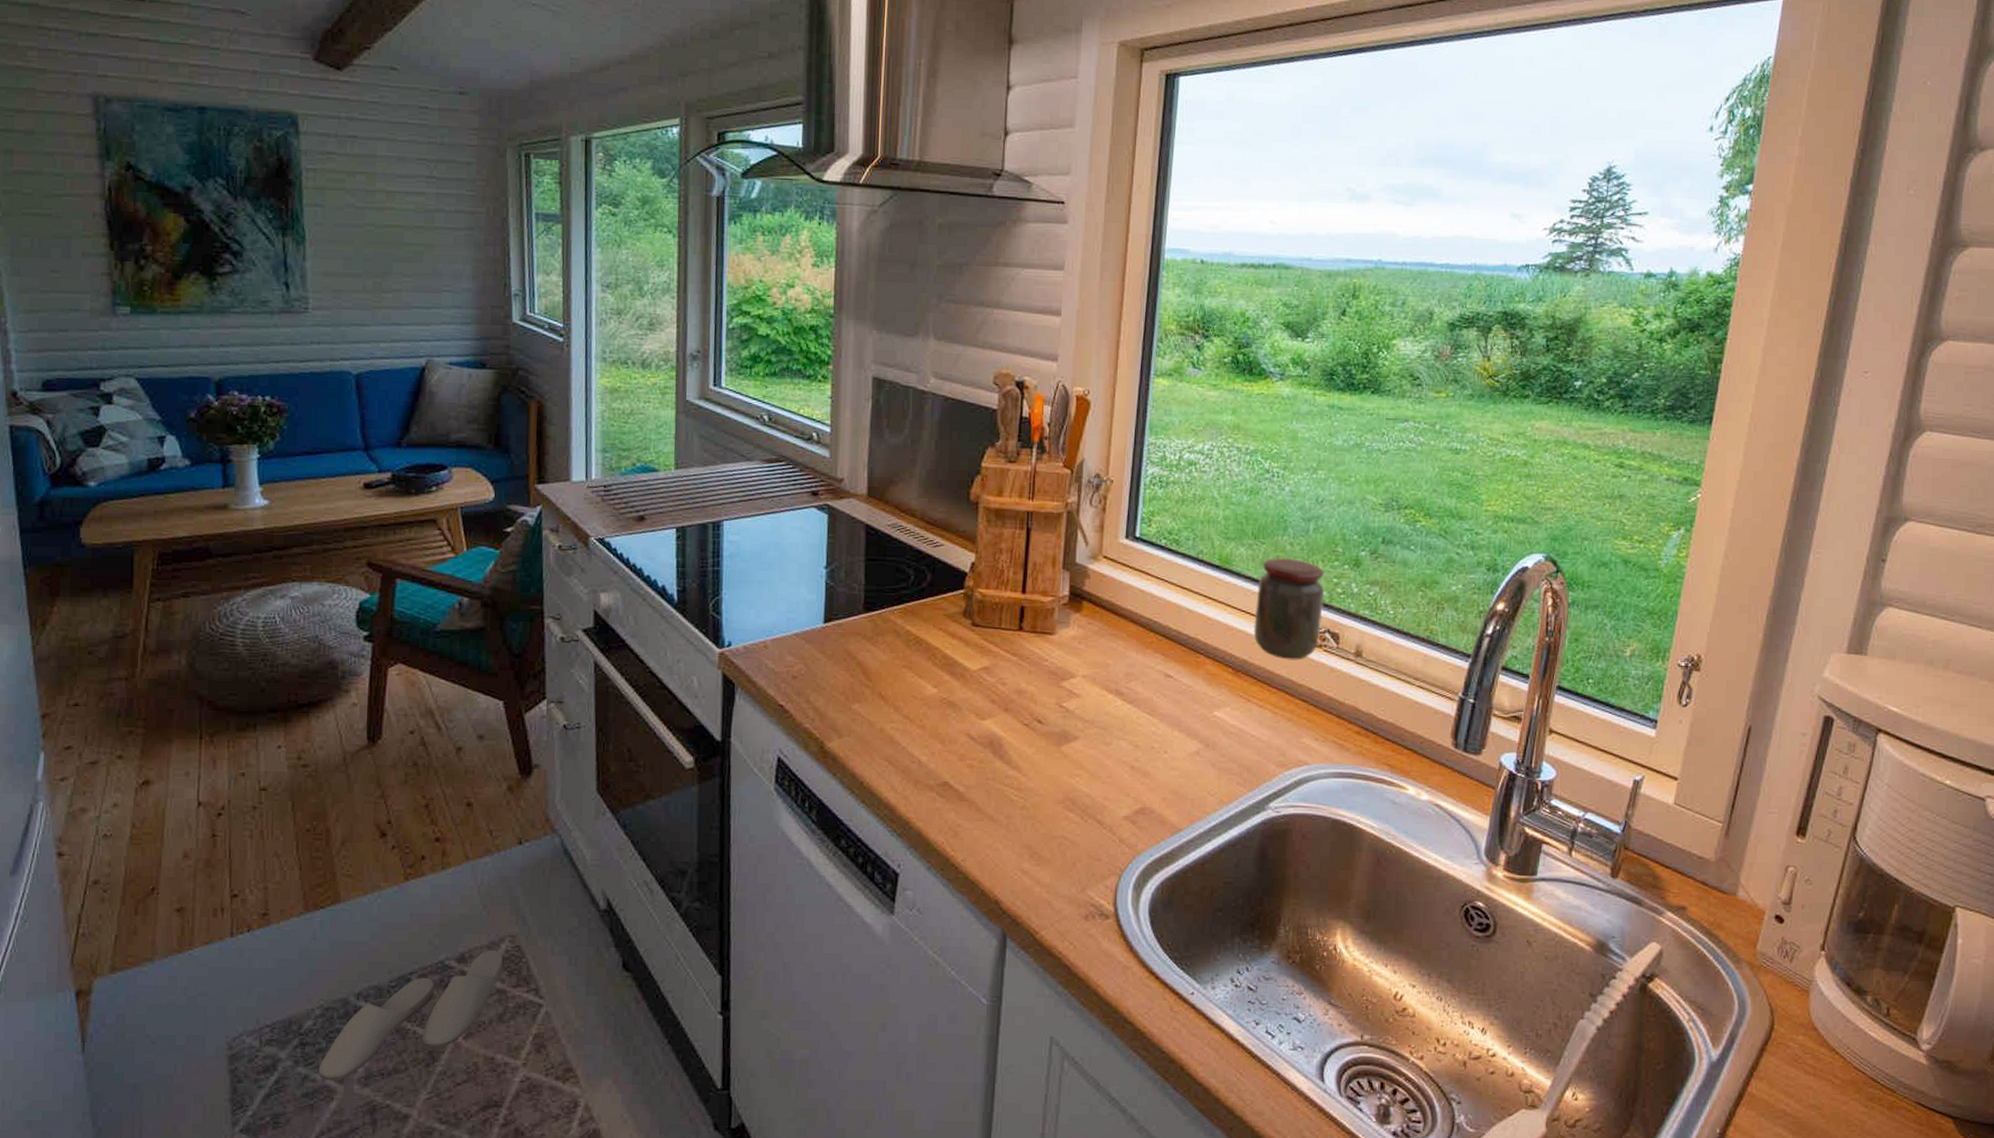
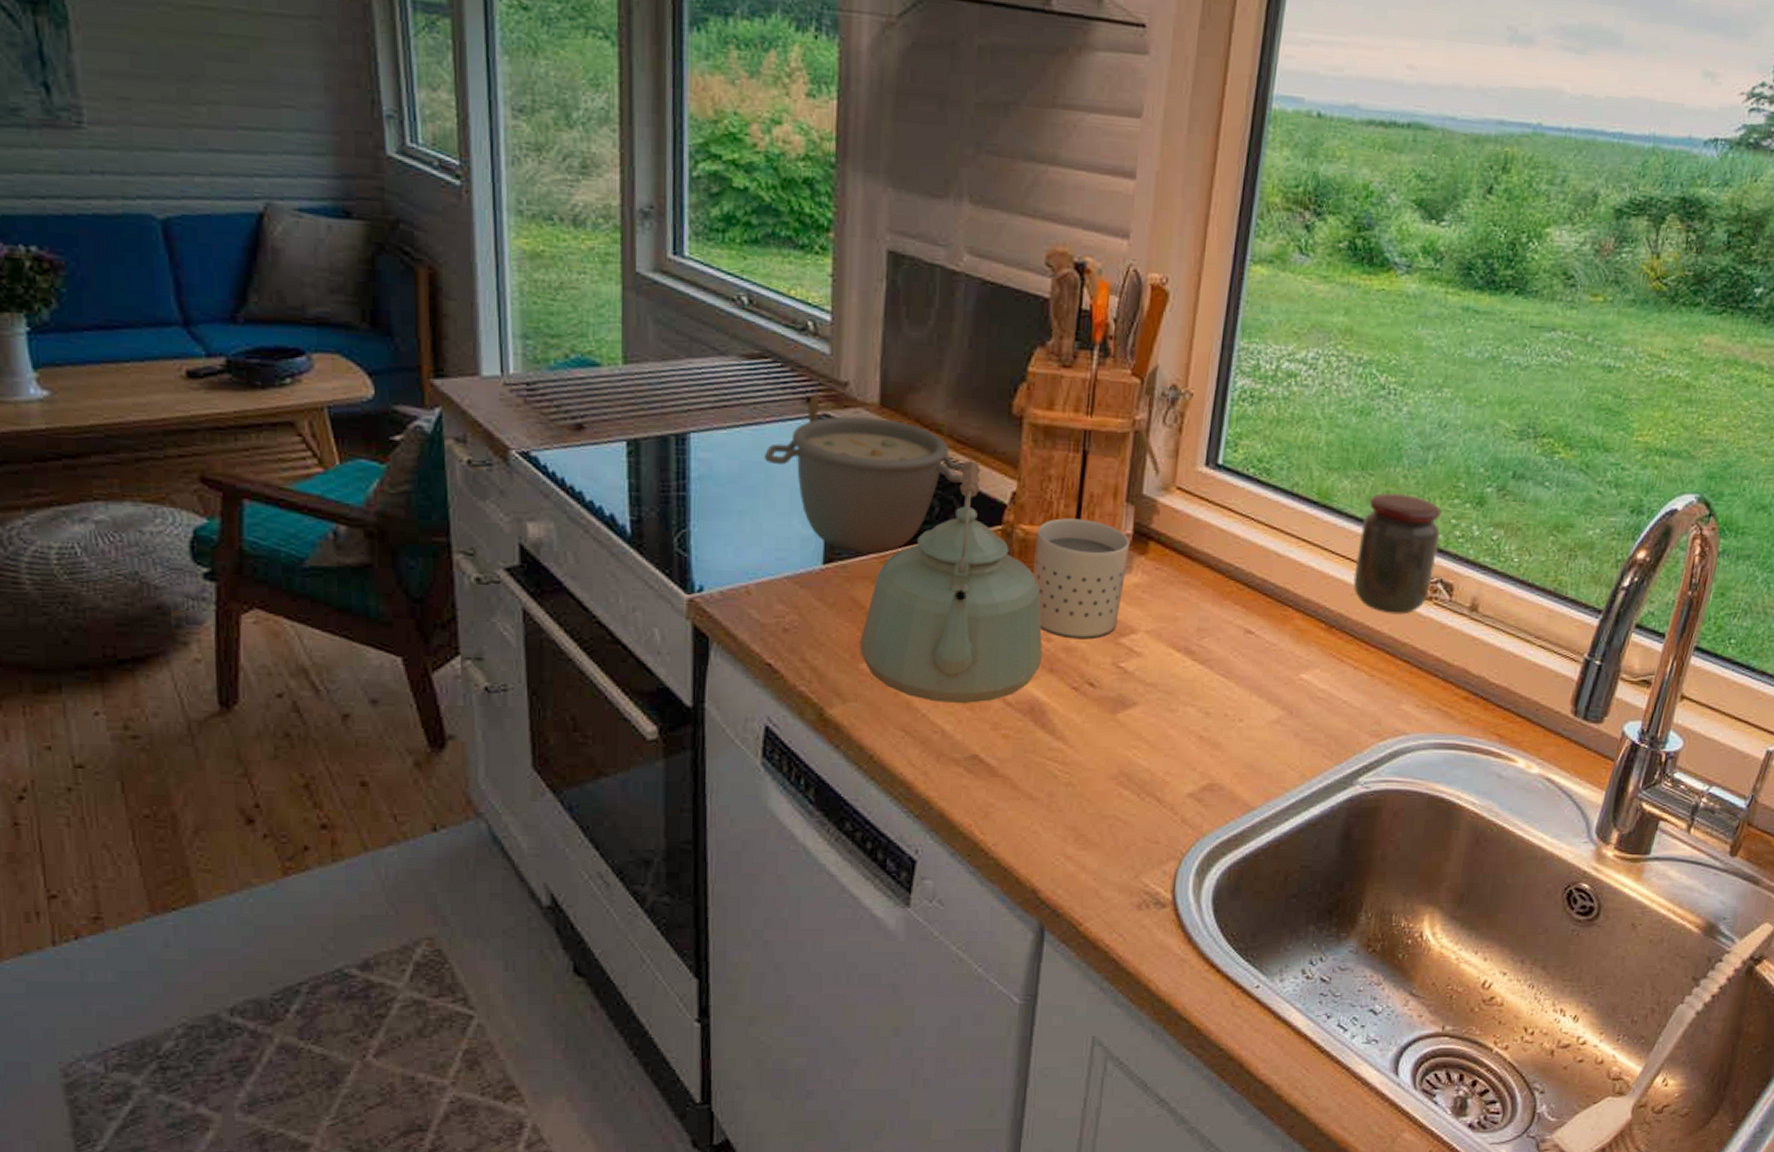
slippers: present [318,949,503,1080] -> none [186,955,419,1108]
cooking pot: none [778,488,934,614] -> present [763,394,965,553]
kettle: none [852,538,999,738] -> present [859,460,1043,703]
mug: none [989,583,1068,683] -> present [1032,518,1131,639]

